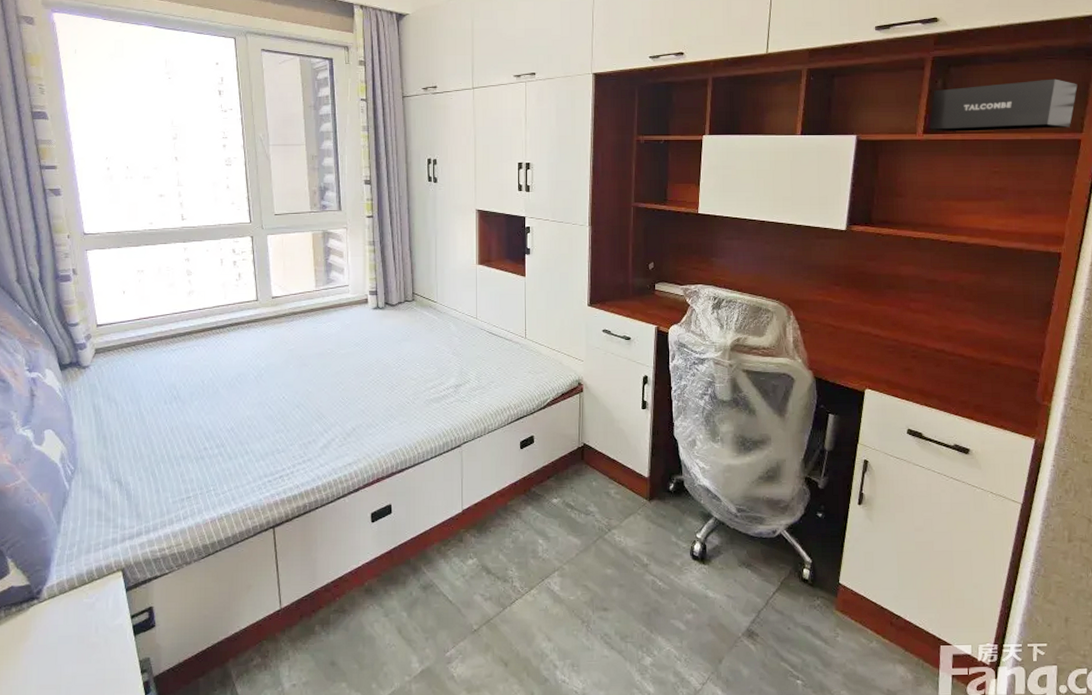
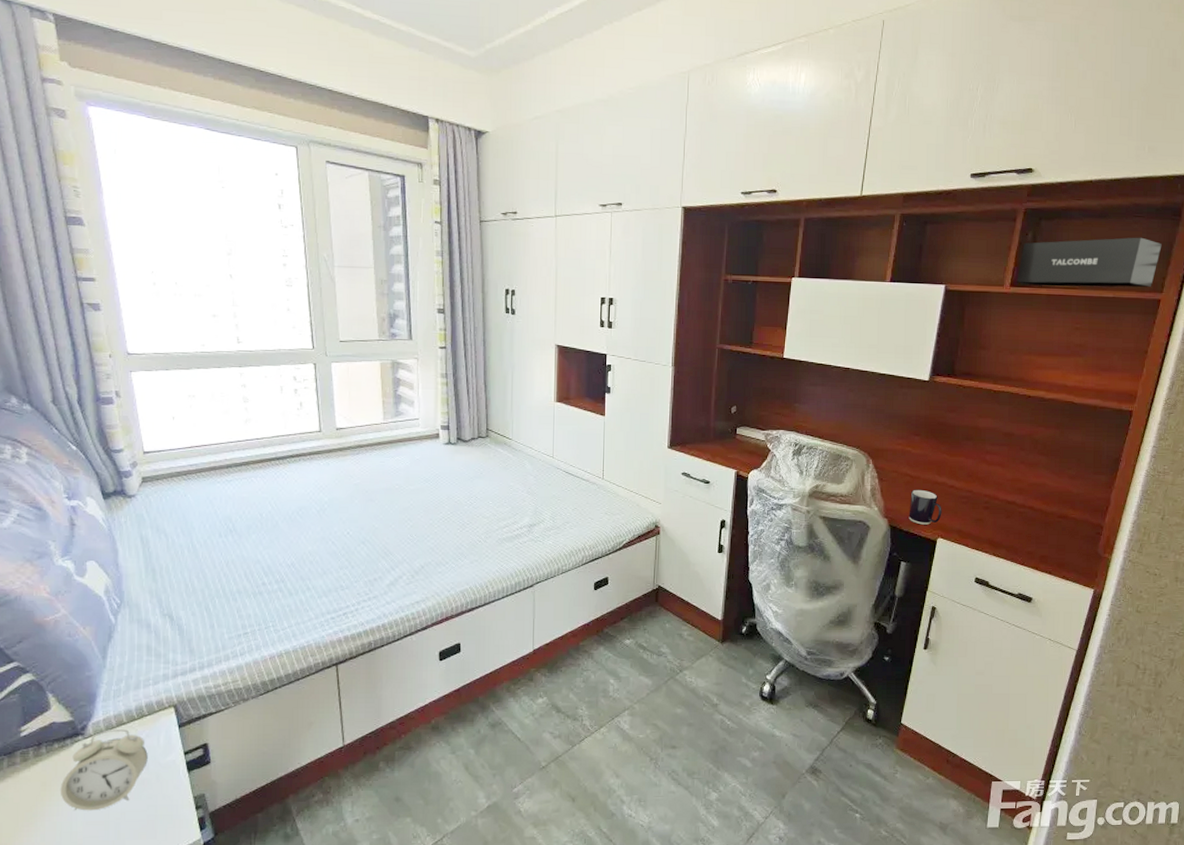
alarm clock: none [16,593,97,675] -> present [60,729,148,811]
mug: none [834,340,868,376] -> present [909,489,942,525]

